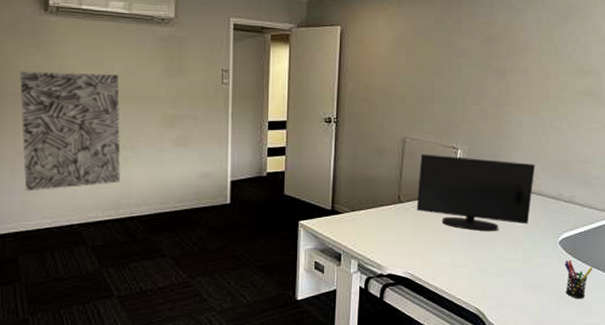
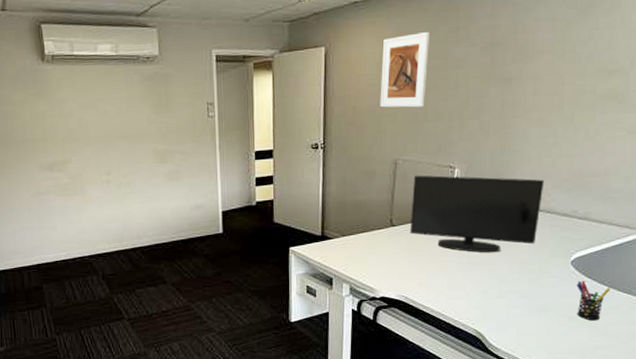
wall art: present [20,71,121,192] -> none [27,115,122,228]
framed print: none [391,21,437,90] -> present [380,31,430,108]

